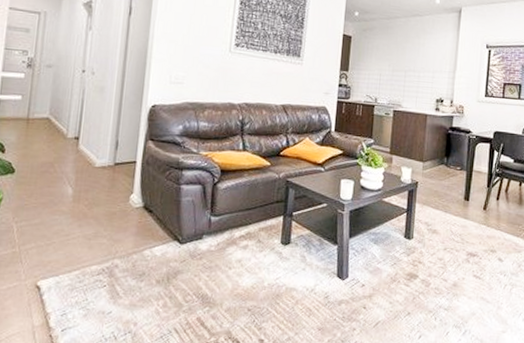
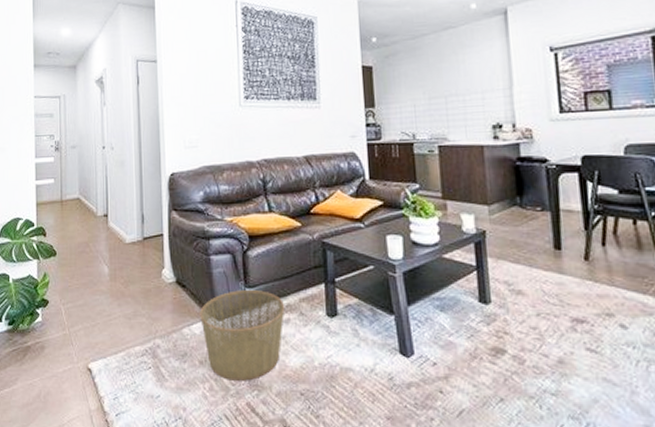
basket: none [163,218,246,299] -> present [200,290,285,381]

